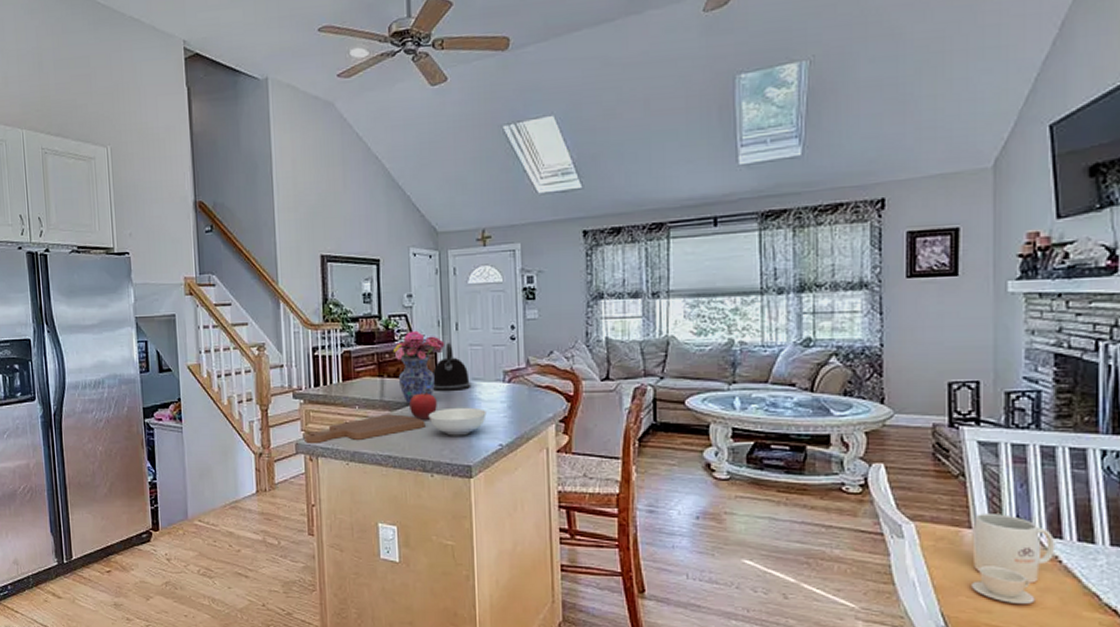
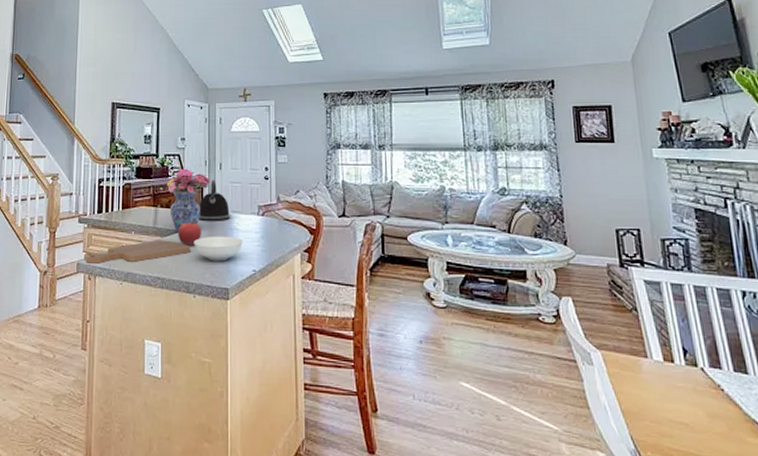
mug: present [972,514,1056,584] -> none [648,344,718,410]
teacup: present [972,566,1035,604] -> none [653,392,707,429]

